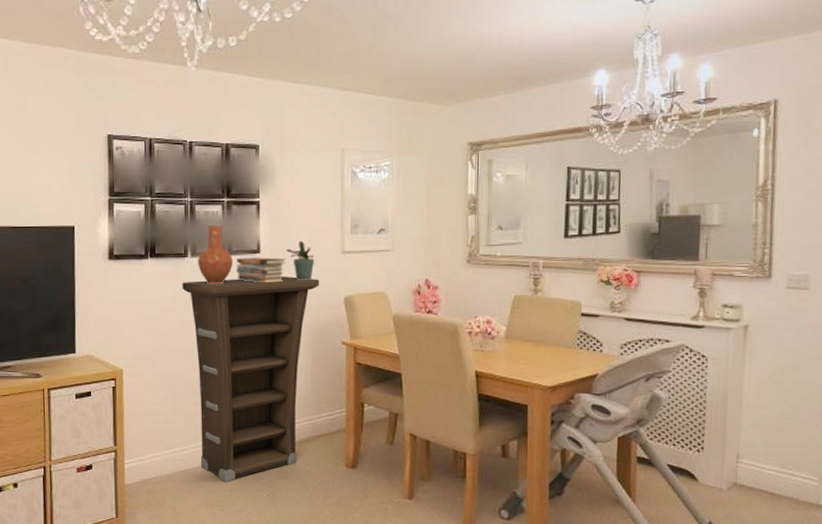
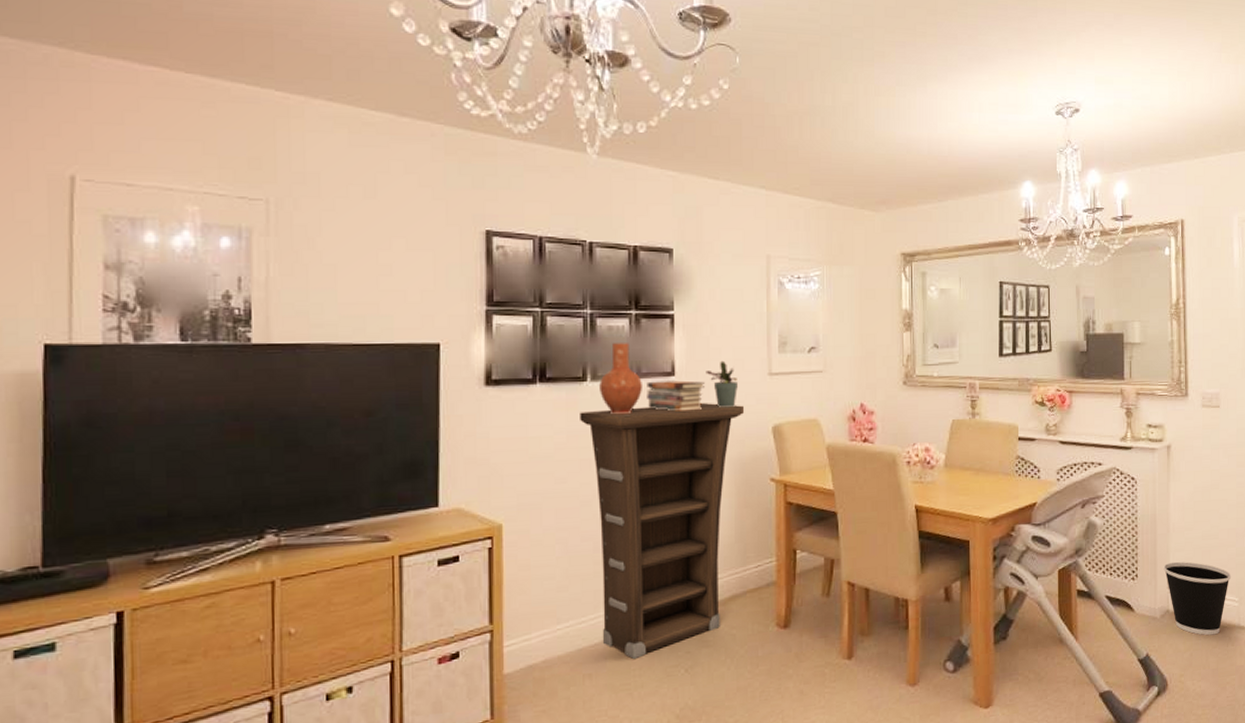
wastebasket: none [733,438,812,511] -> present [1163,561,1232,636]

